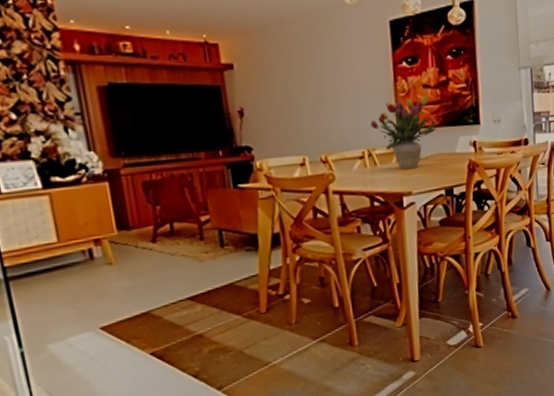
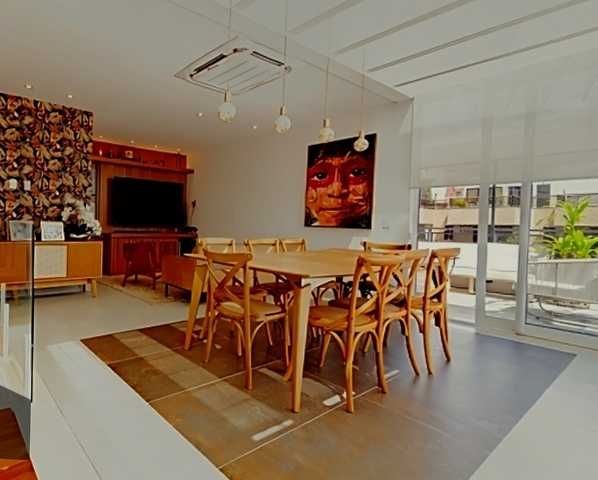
flower arrangement: present [371,95,437,170] -> none [284,203,336,258]

